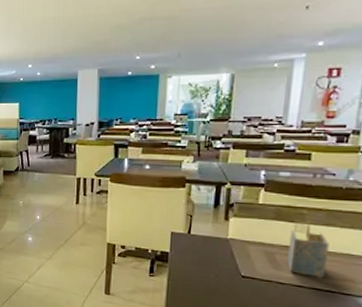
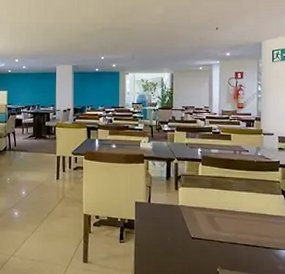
napkin holder: present [287,220,330,279] -> none [223,188,251,236]

